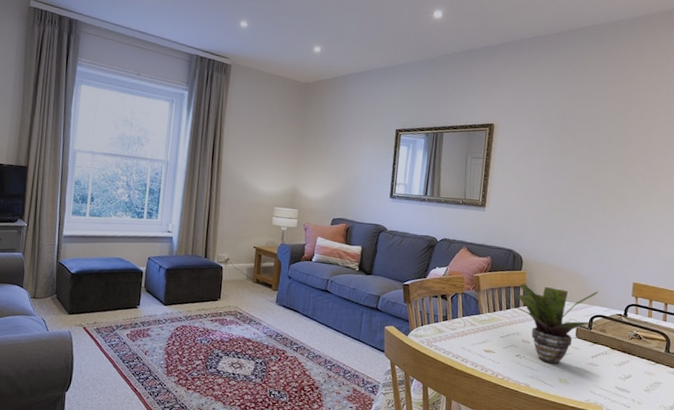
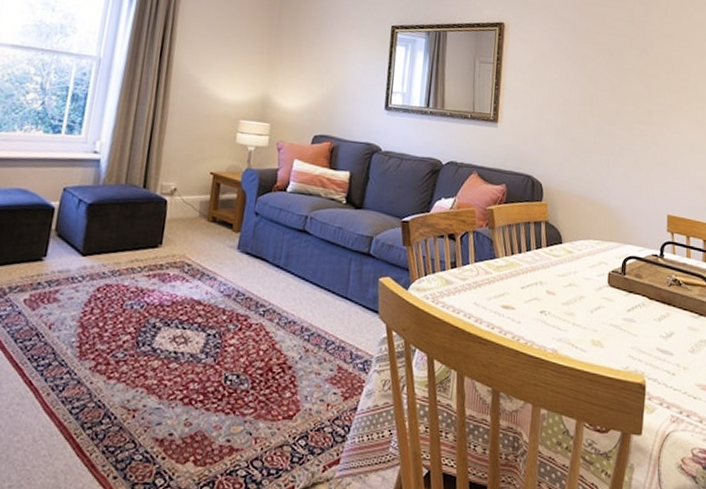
potted plant: present [504,283,598,365] -> none [523,217,631,322]

